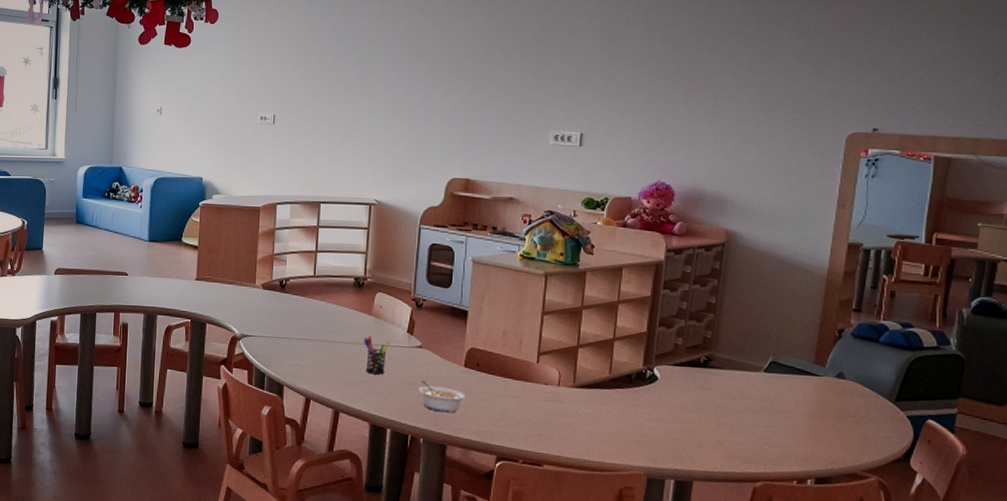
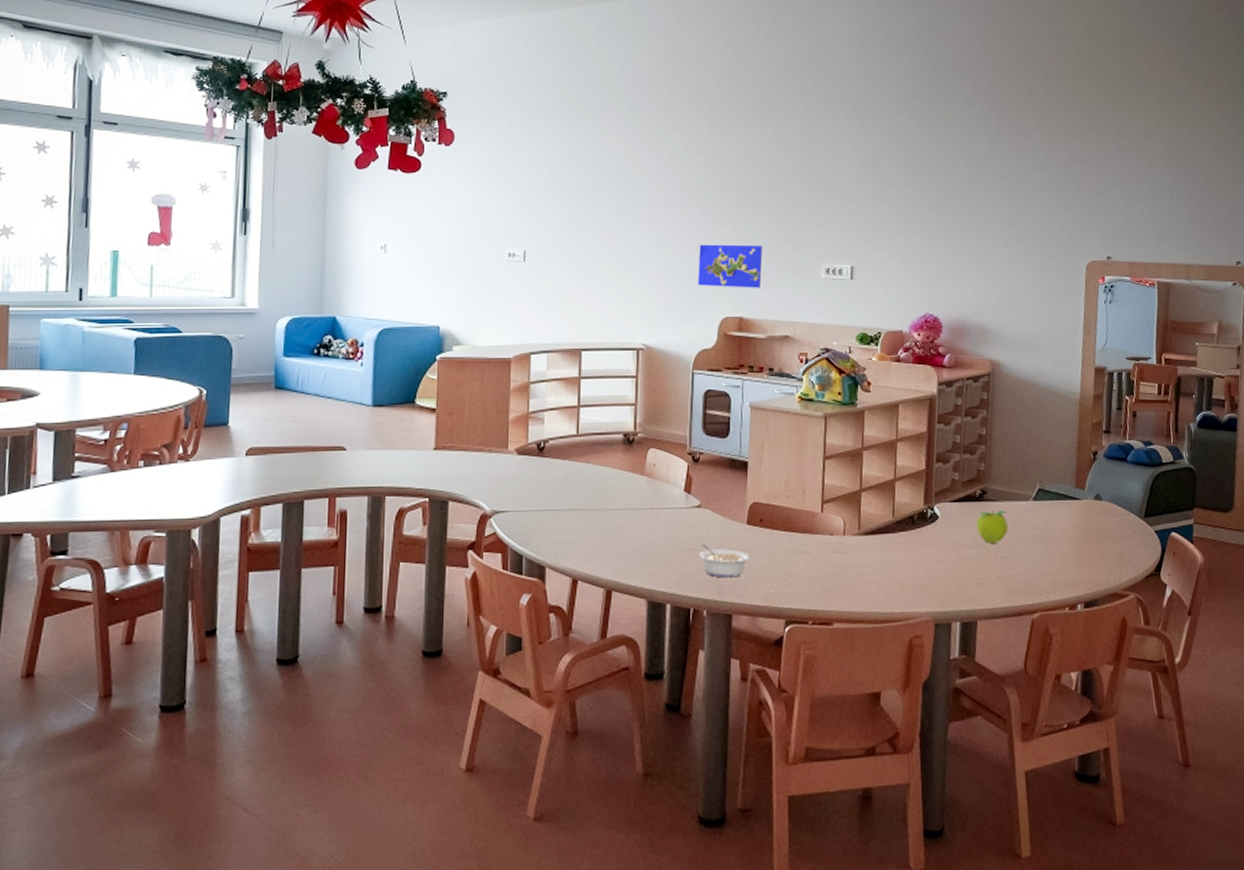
pen holder: present [363,335,391,375] -> none [636,498,667,543]
world map: none [428,111,492,152] -> present [698,244,763,288]
fruit: none [698,377,733,410] -> present [975,509,1008,543]

